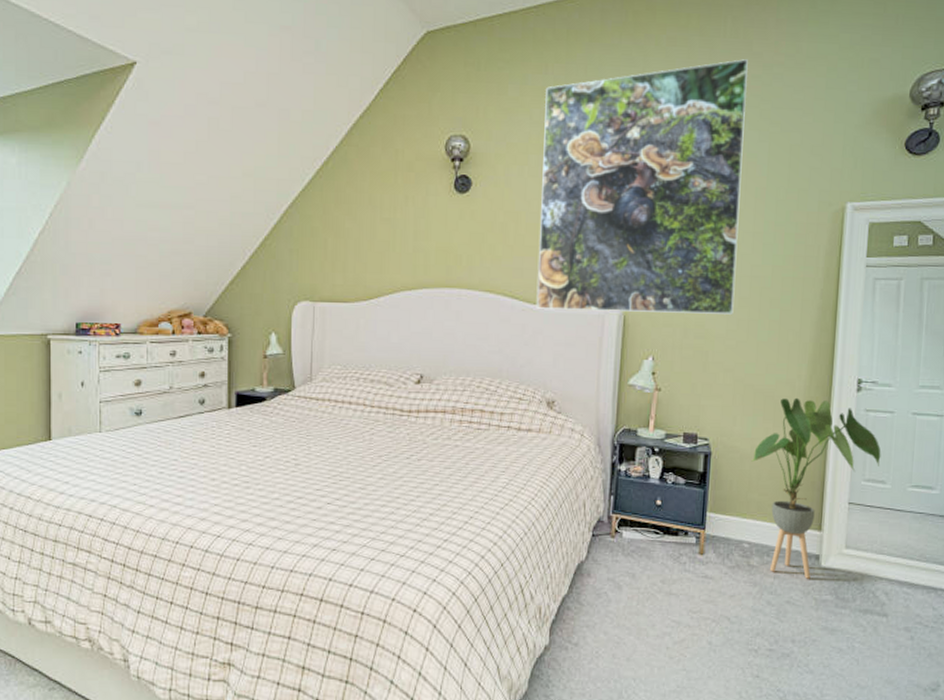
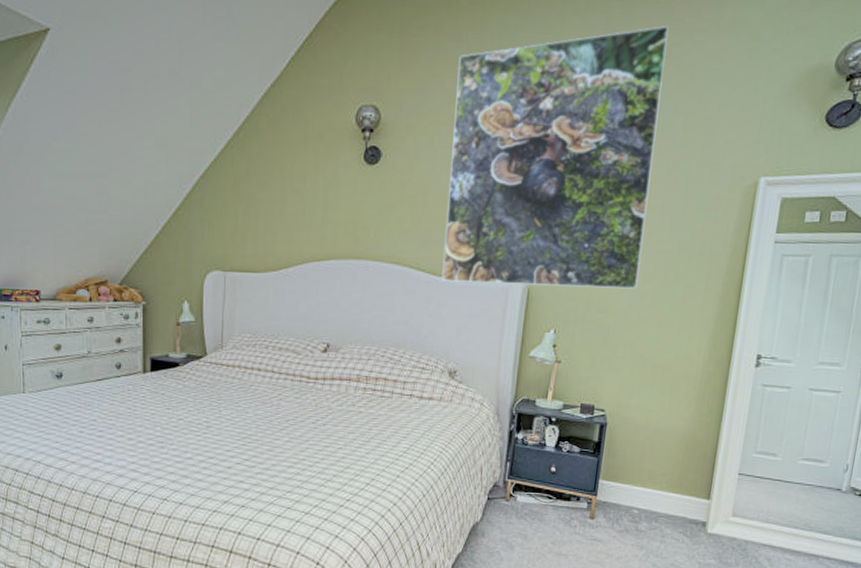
house plant: present [751,397,881,579] -> none [645,371,775,544]

